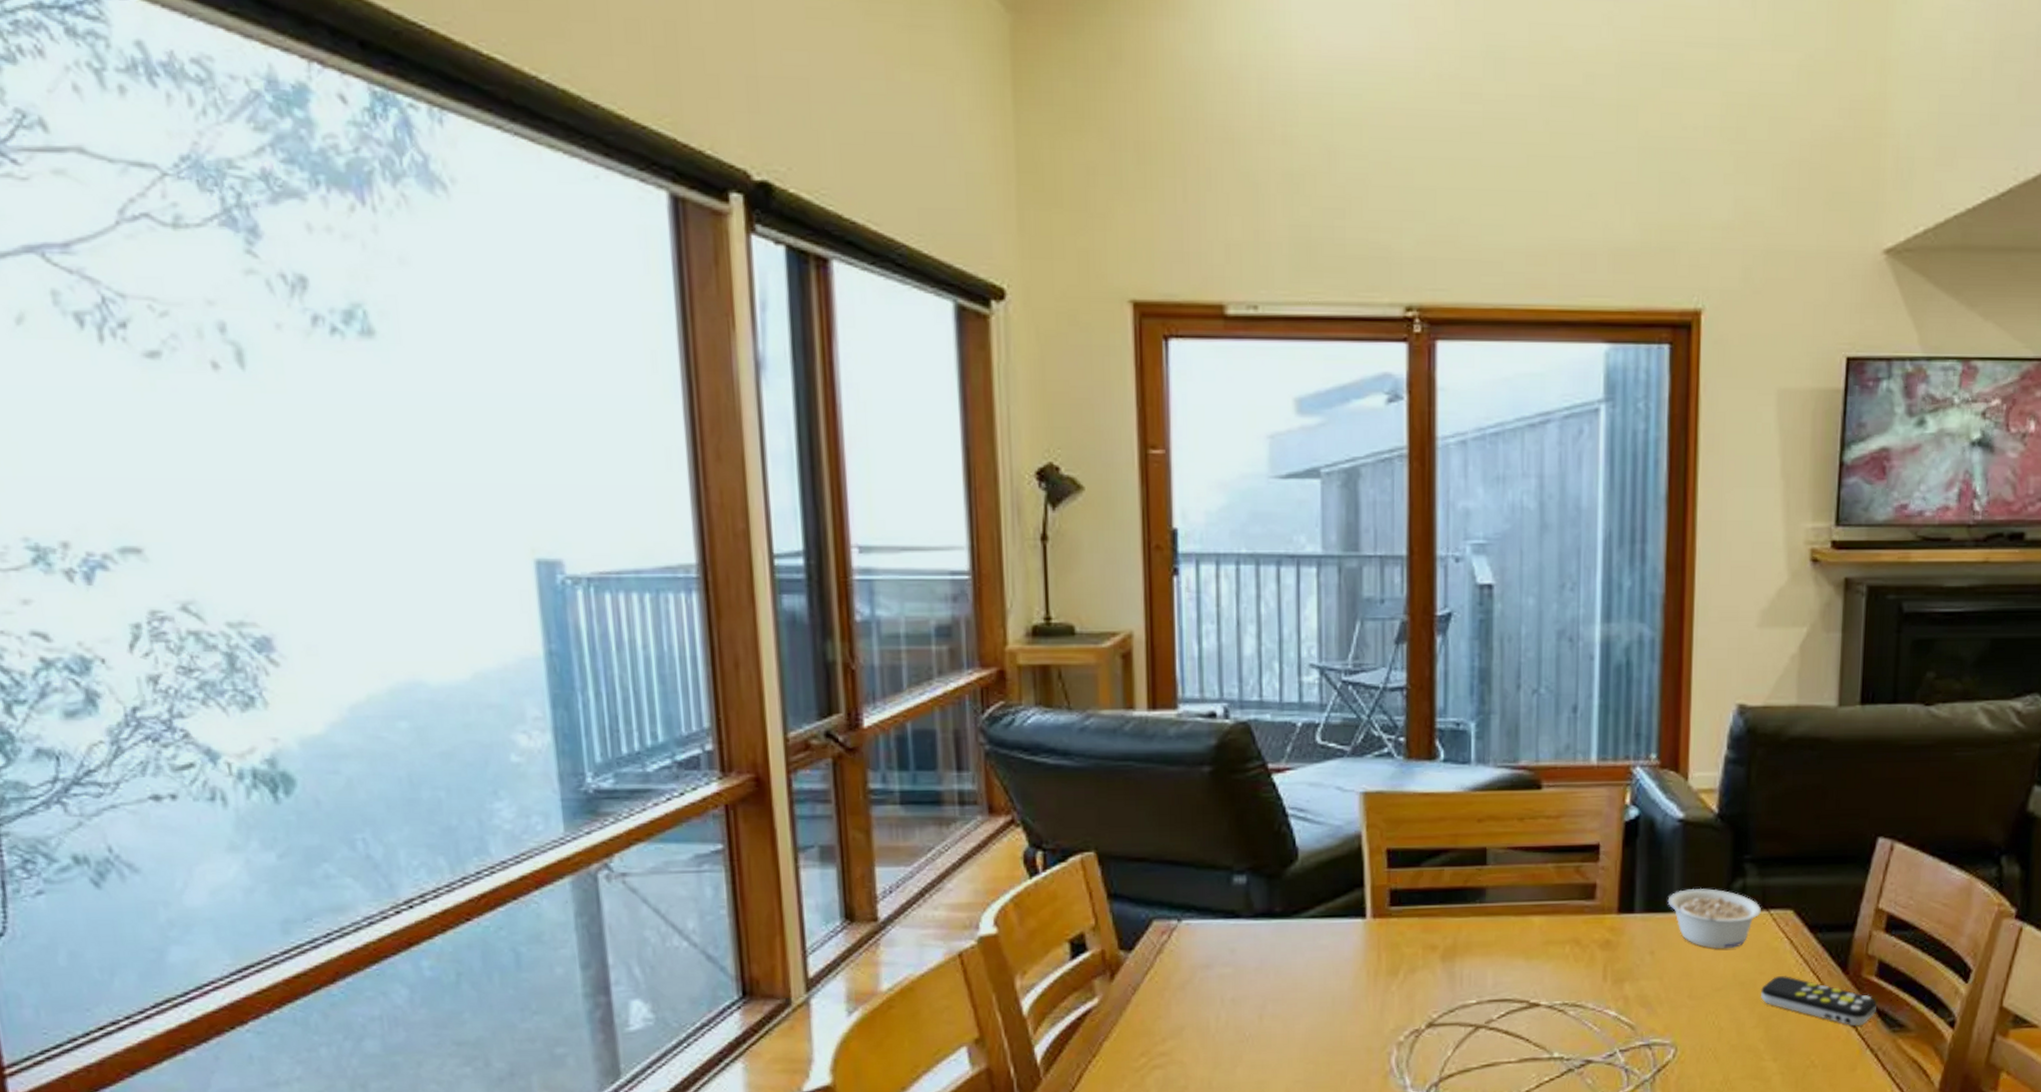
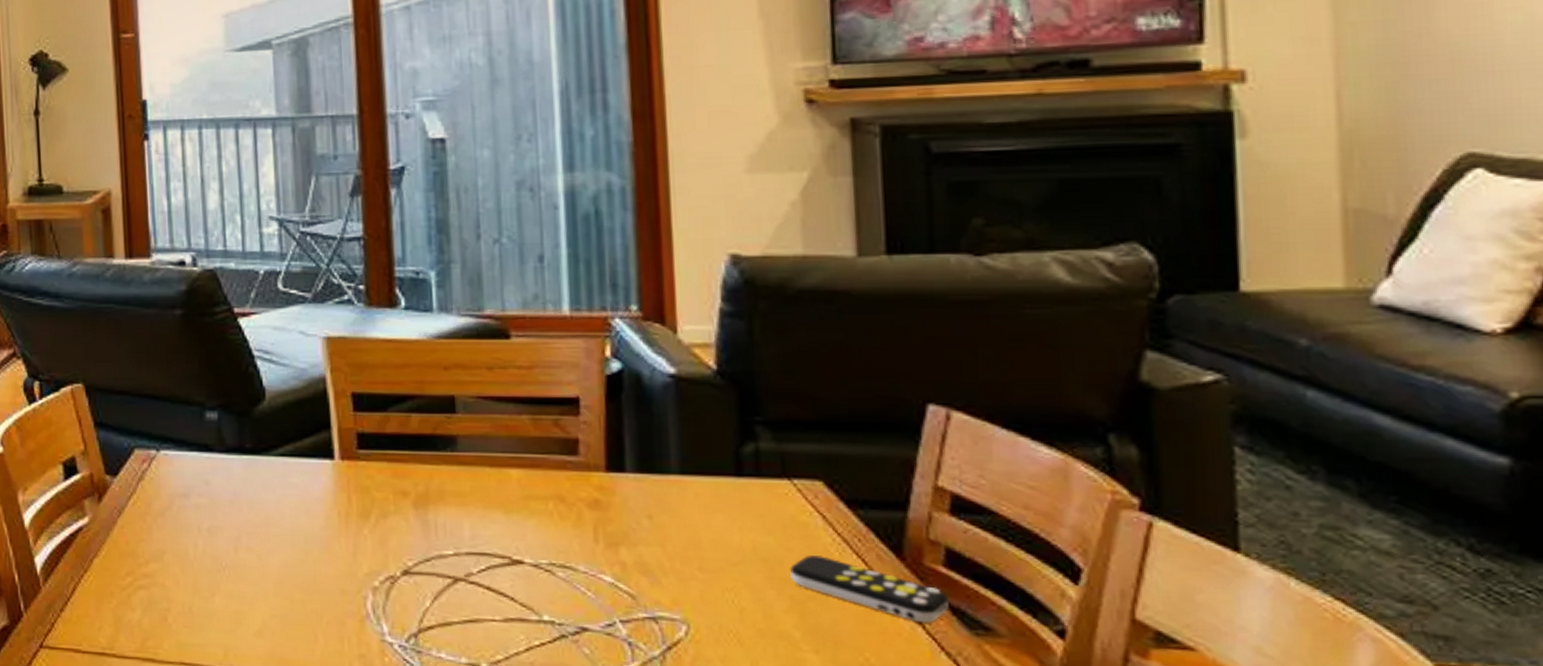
legume: present [1667,888,1761,950] -> none [664,449,781,519]

